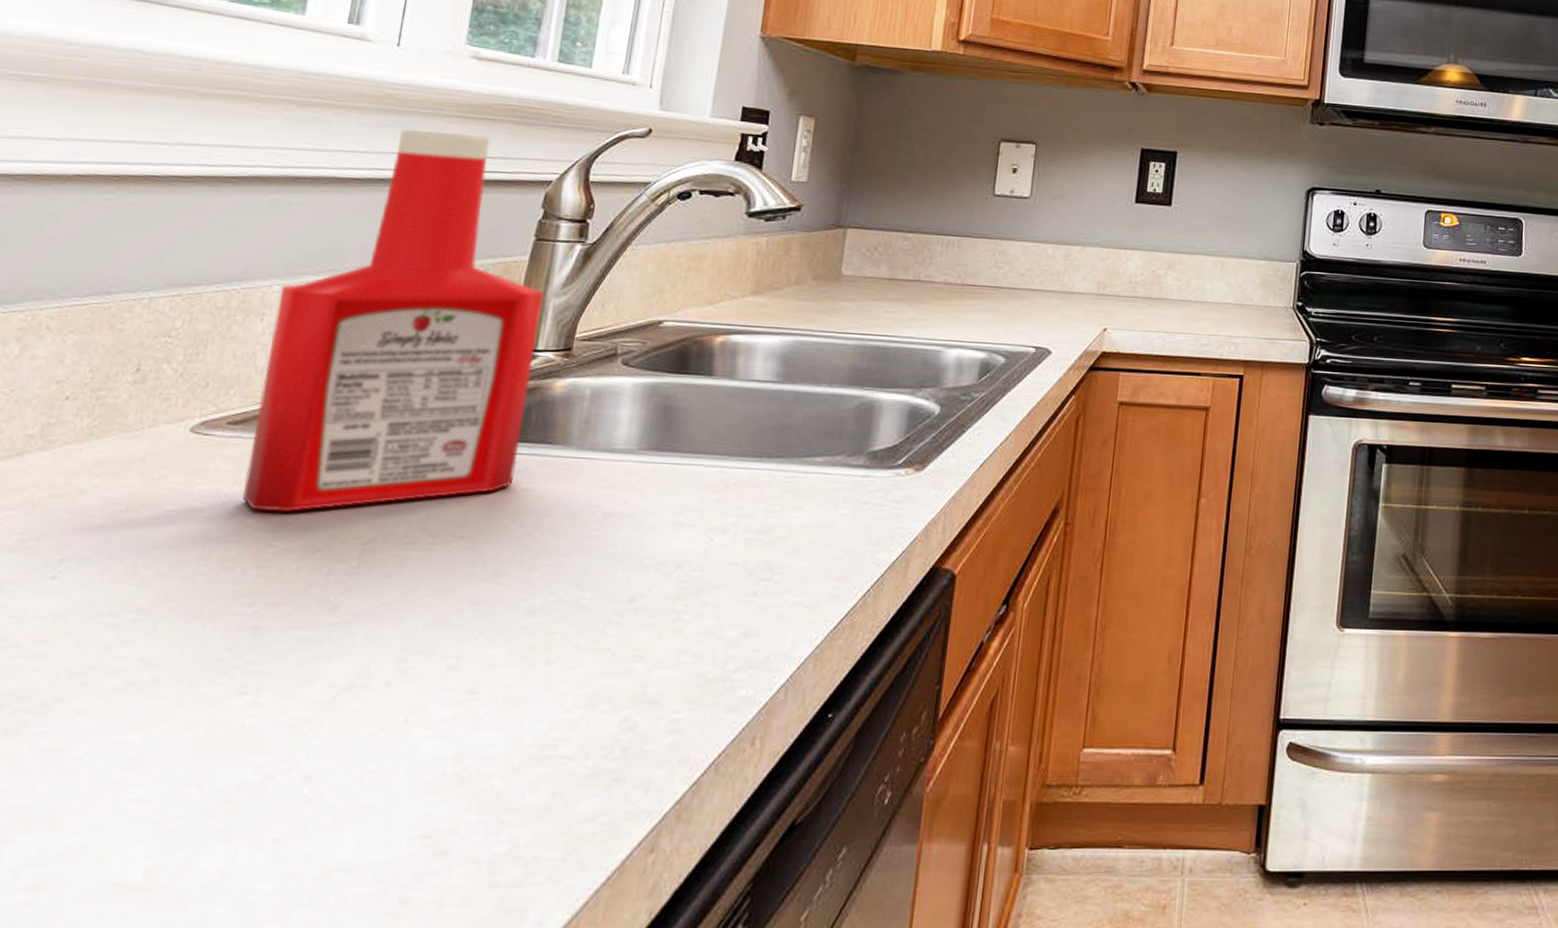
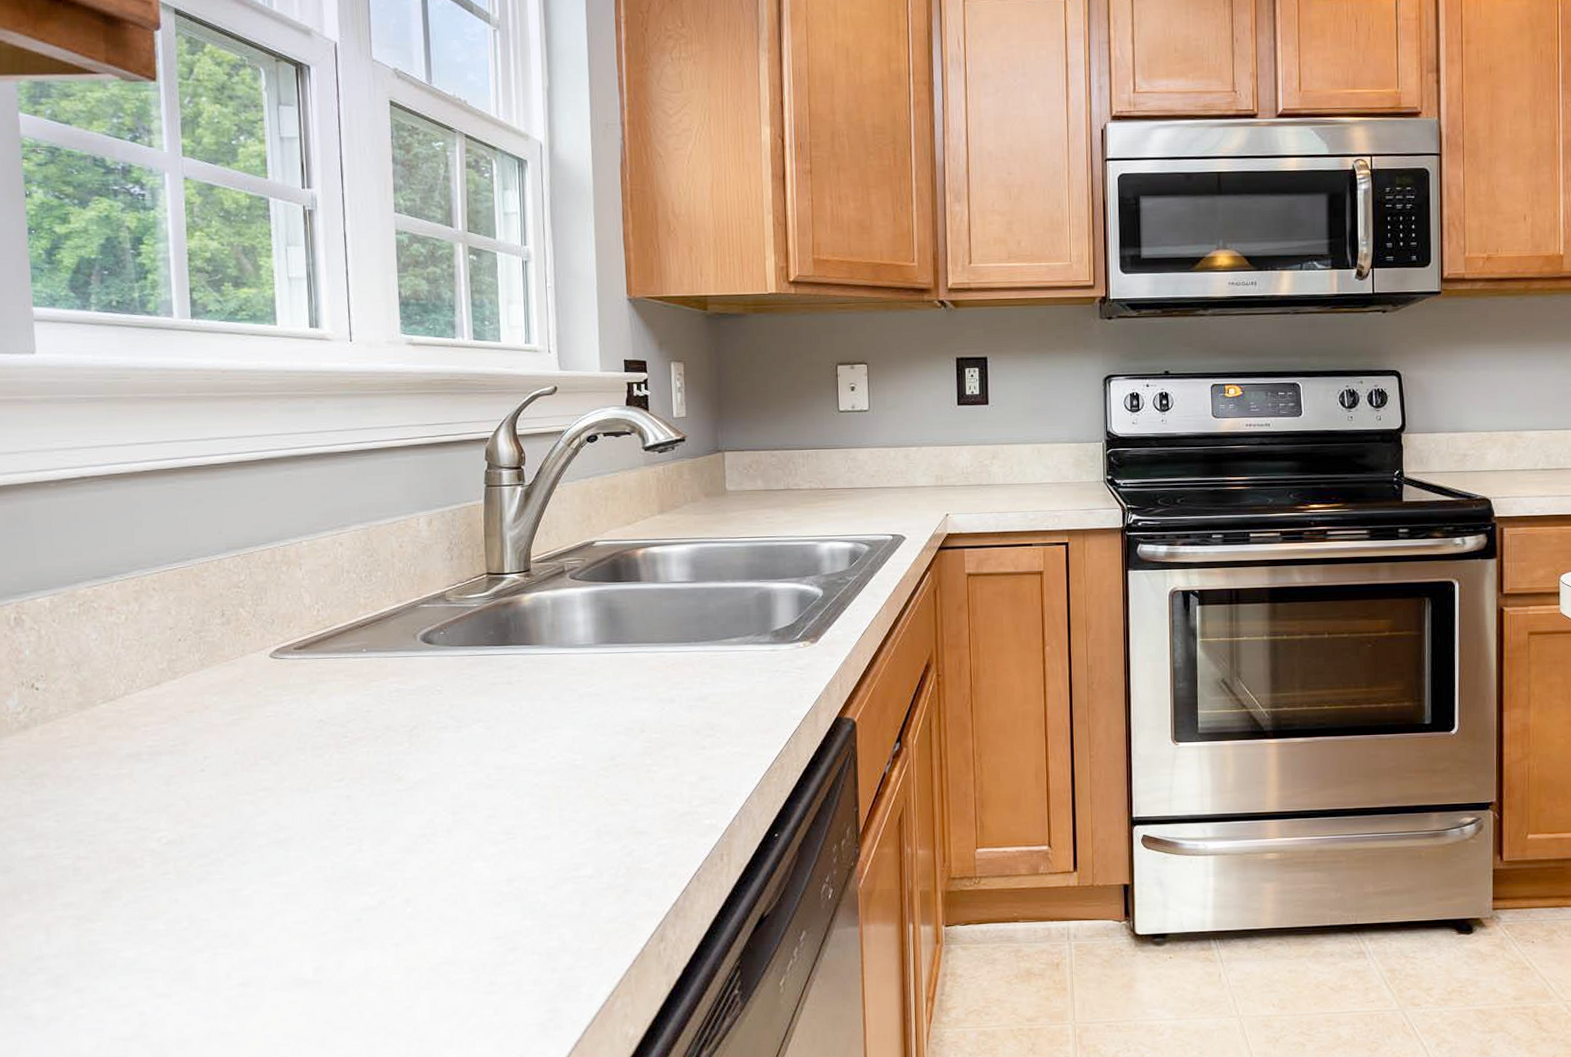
ketchup bottle: present [242,128,544,513] -> none [309,406,508,712]

